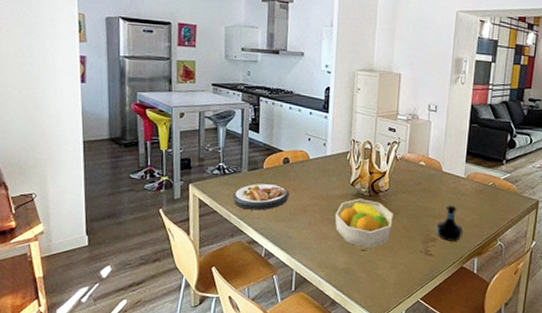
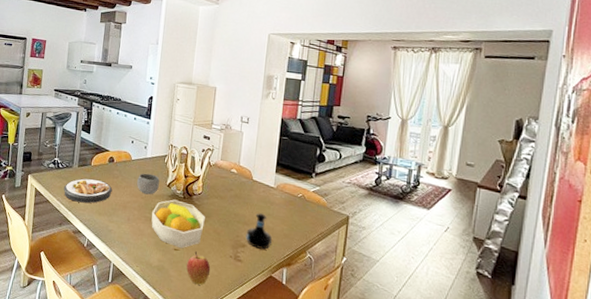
bowl: none [316,172,342,196] -> present [136,173,160,195]
apple: none [375,250,401,283] -> present [186,251,211,285]

